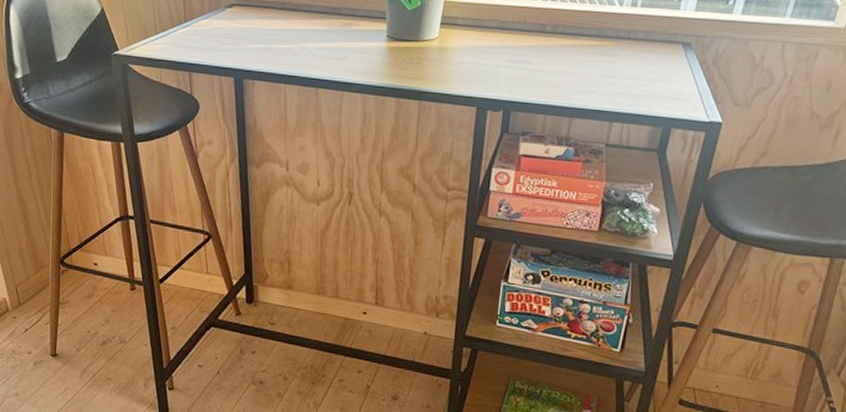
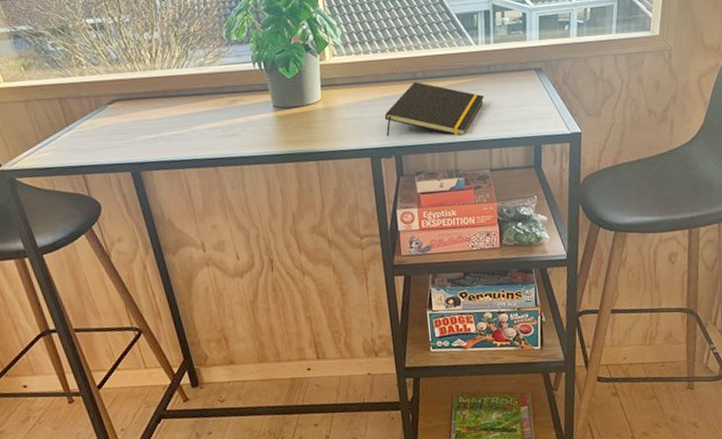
notepad: none [498,34,617,102] -> present [384,81,485,136]

